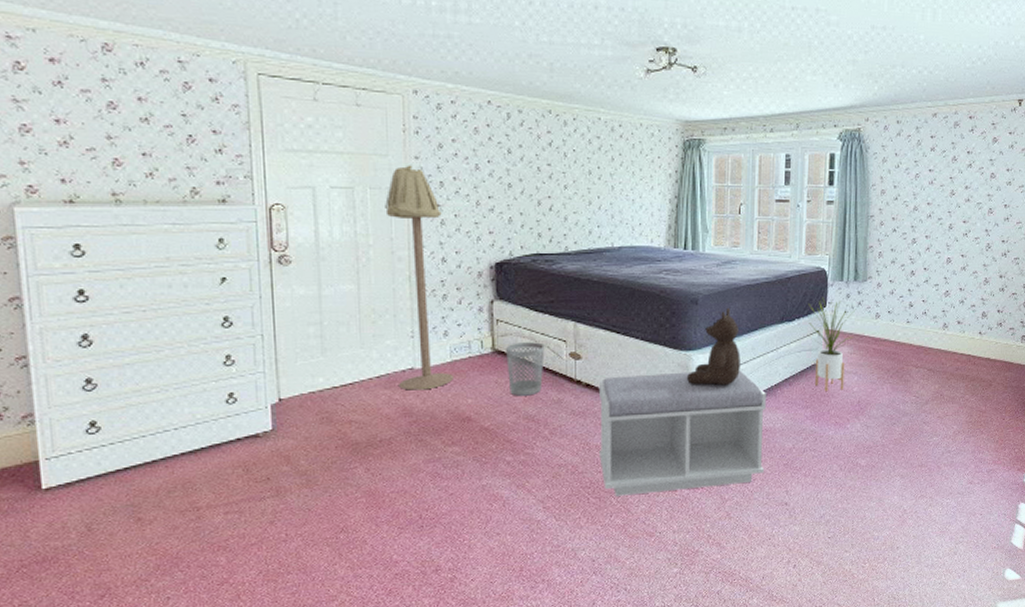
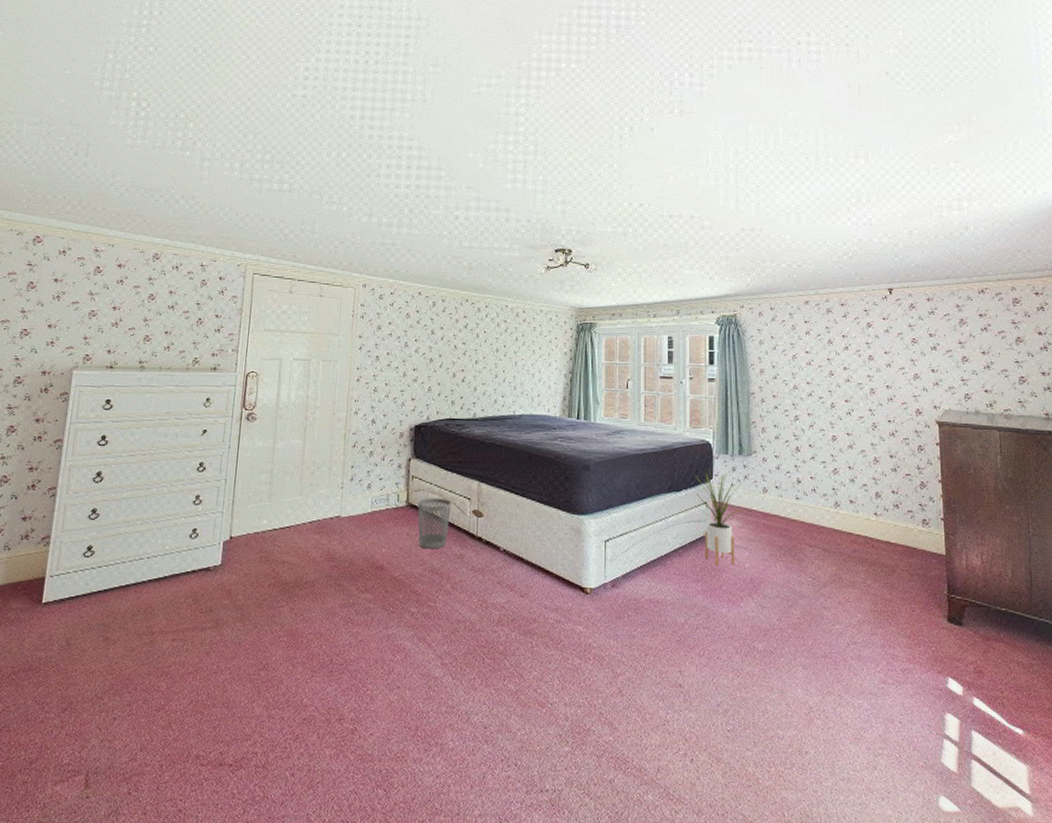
floor lamp: present [385,165,453,391] -> none [326,342,376,537]
bench: present [598,370,766,496] -> none [495,535,657,660]
teddy bear: present [686,307,740,386] -> none [578,474,630,552]

